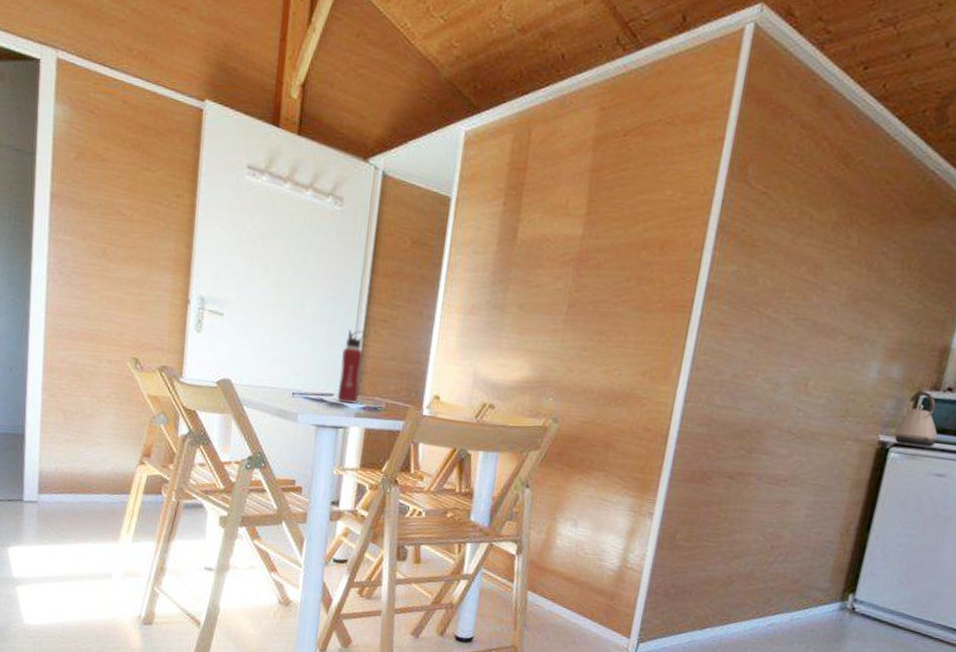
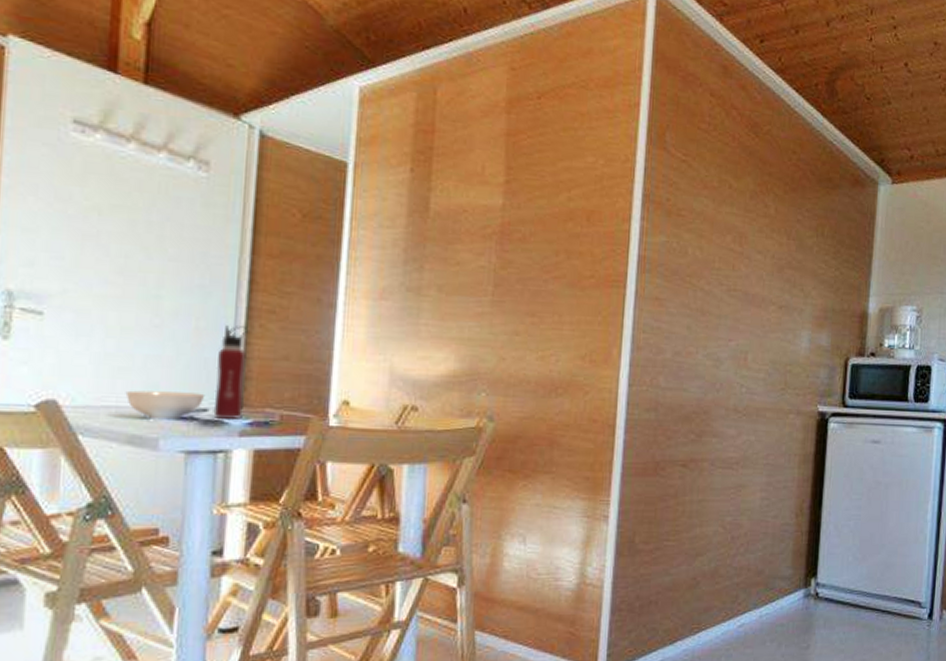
bowl: none [276,375,332,401] -> present [125,390,205,420]
kettle: present [893,391,939,448] -> none [830,358,869,415]

